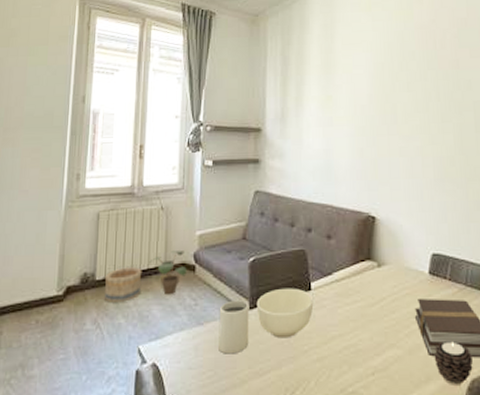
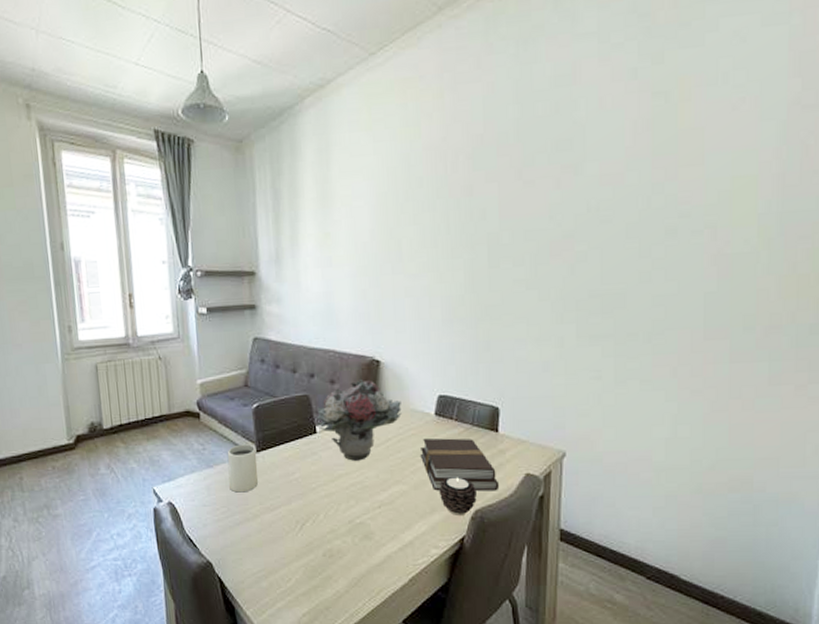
basket: present [104,267,142,302] -> none [112,416,148,449]
potted plant: present [149,251,187,295] -> none [153,399,192,441]
bowl: present [256,288,314,339] -> none [263,431,320,478]
flower arrangement: none [312,234,396,321] -> present [316,378,402,461]

